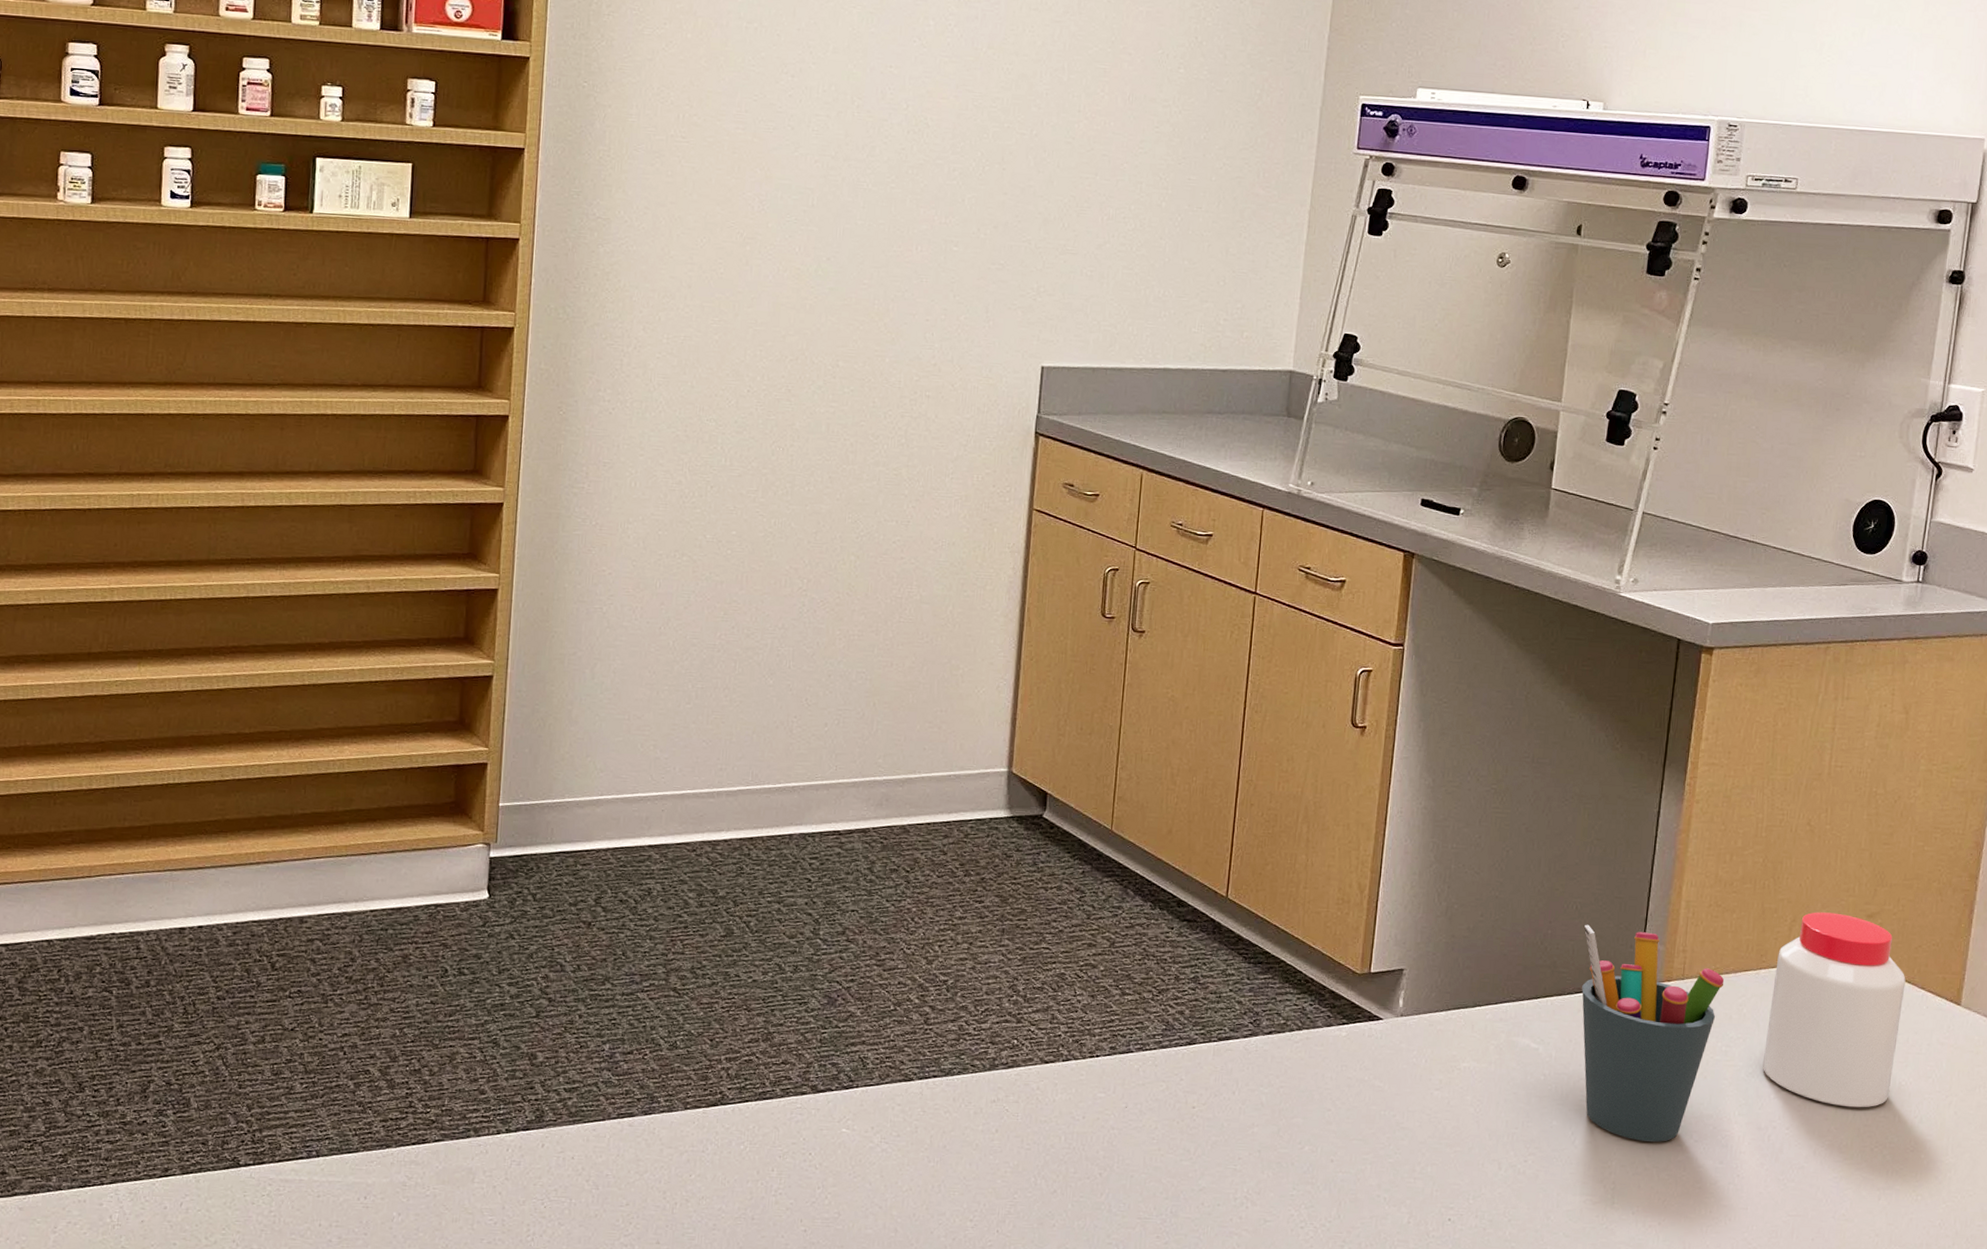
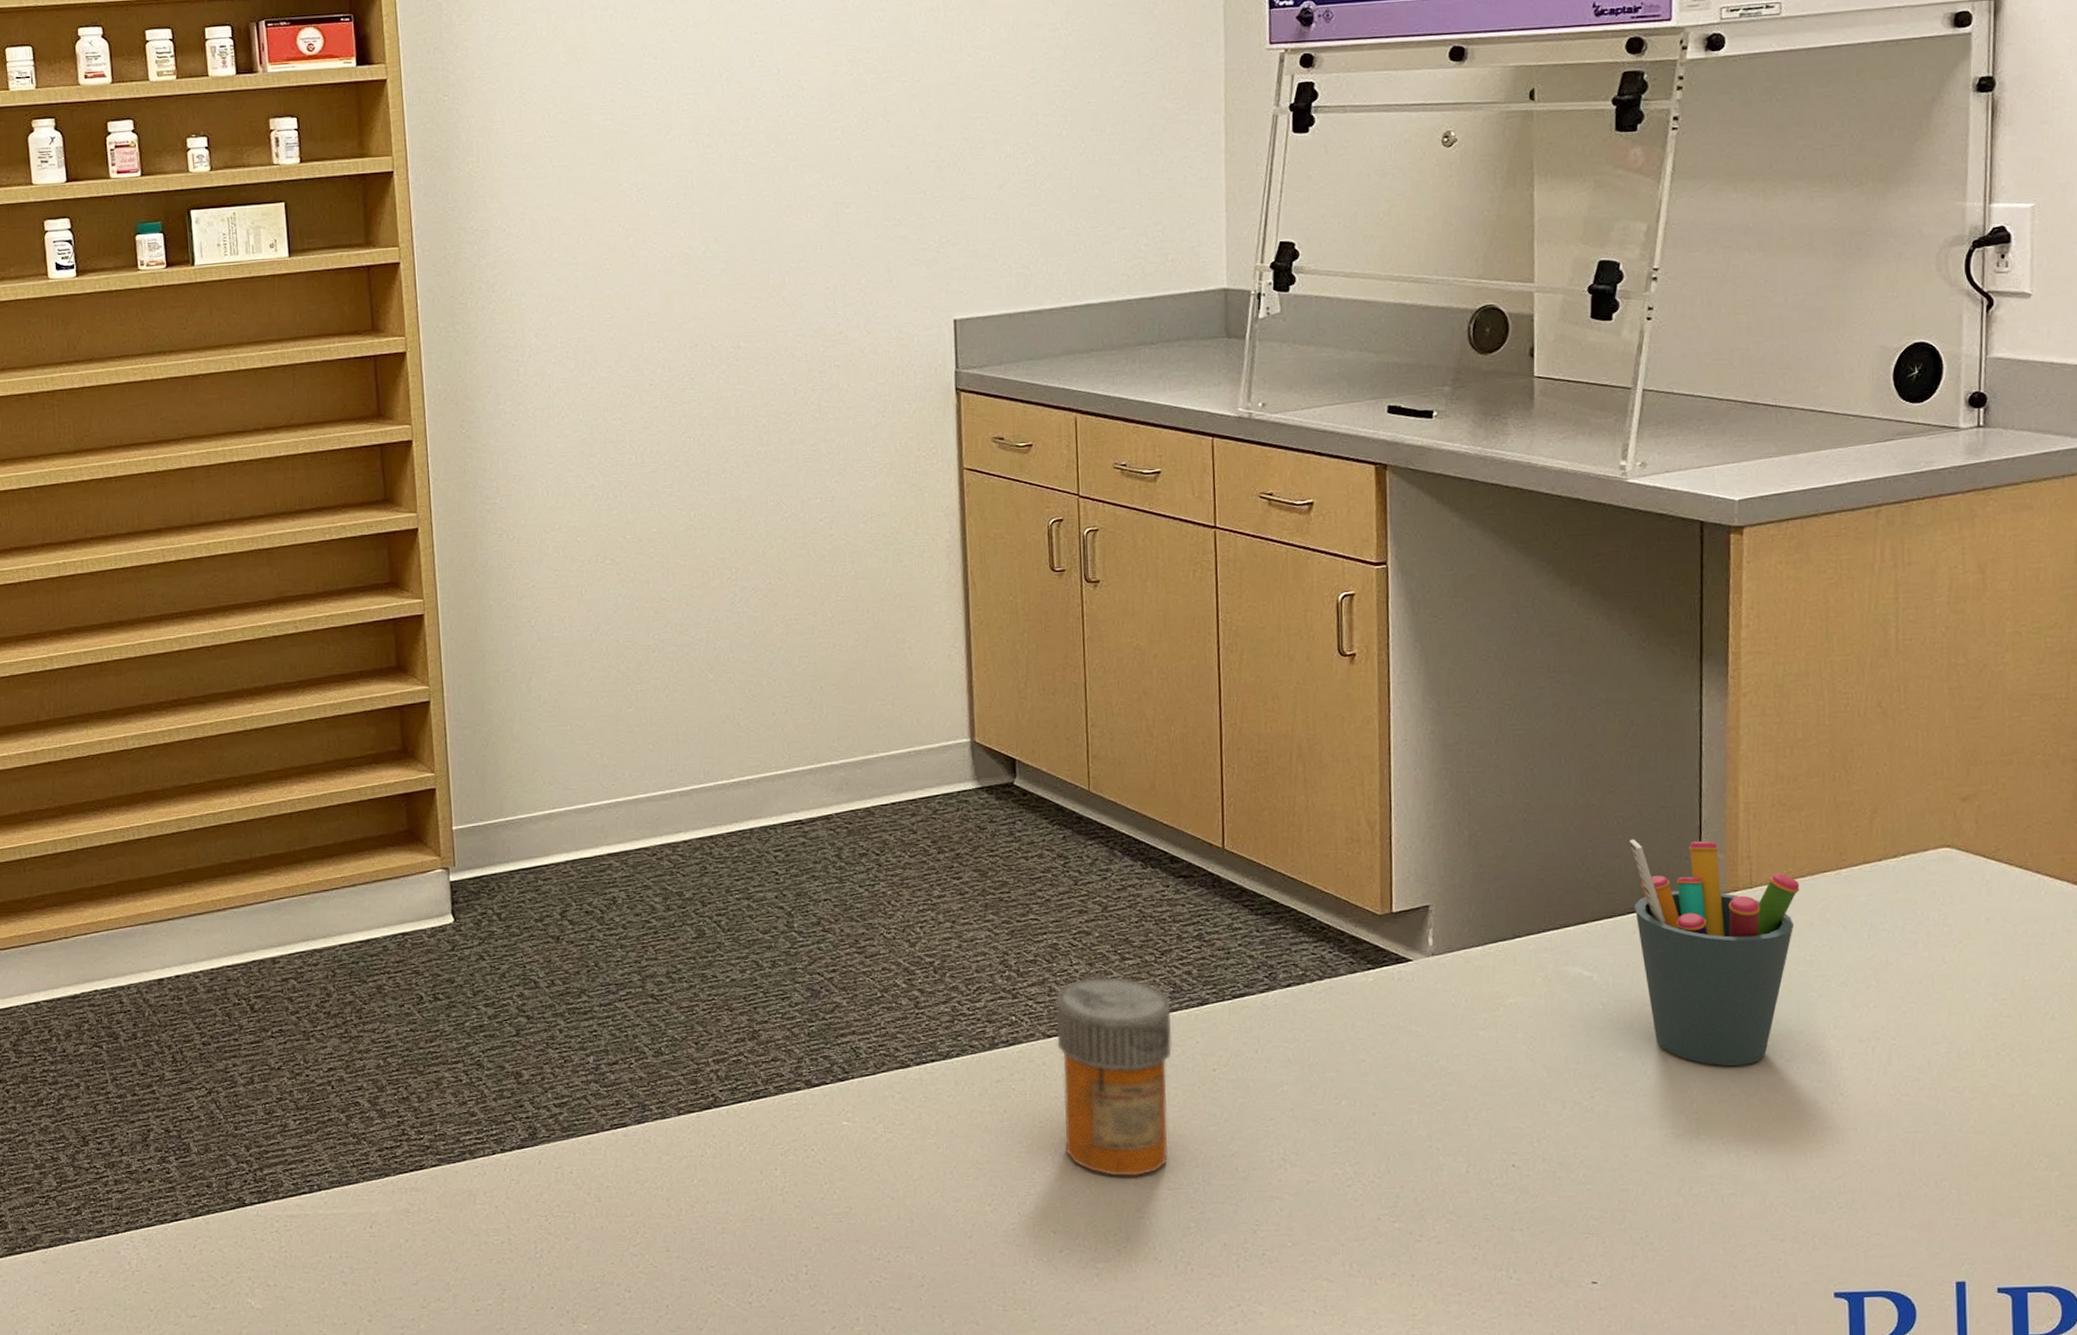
medicine: none [1048,1008,1162,1204] -> present [1055,977,1172,1177]
pill bottle: present [1762,912,1906,1108] -> none [1855,799,2017,1010]

